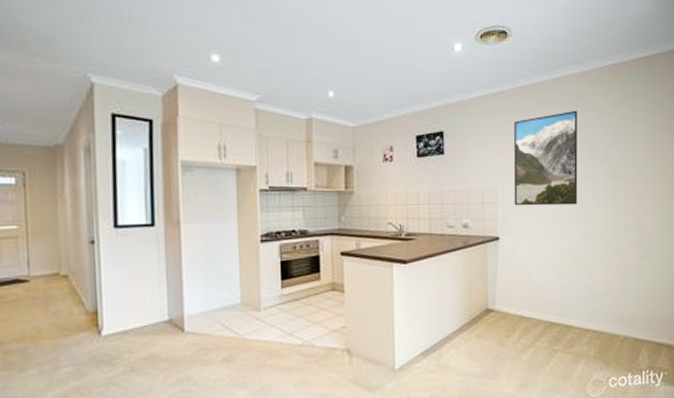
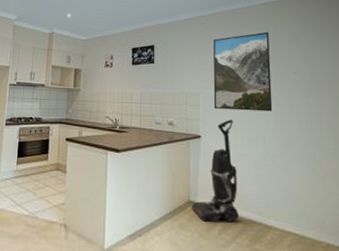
vacuum cleaner: none [489,217,540,329] -> present [191,120,240,223]

